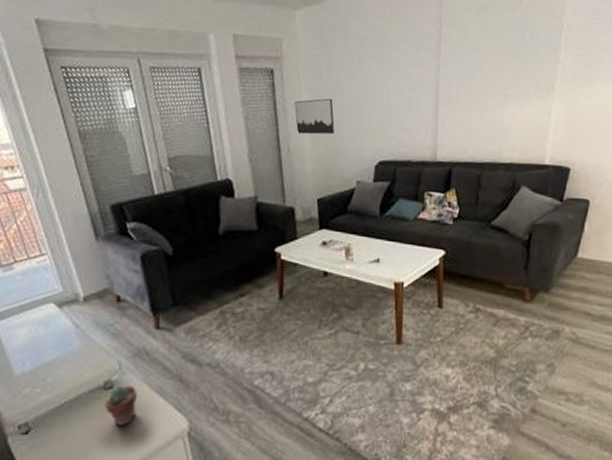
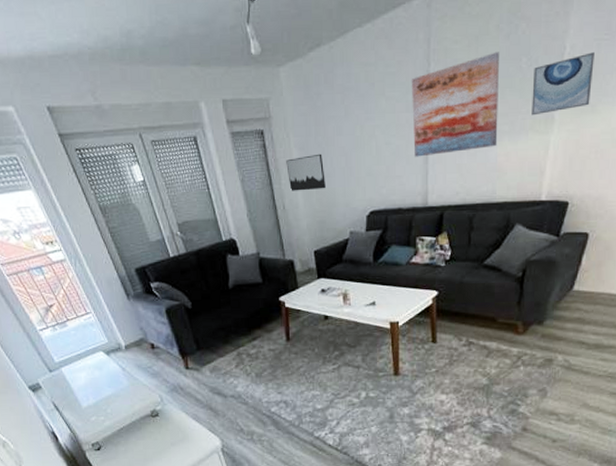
potted succulent: present [104,386,137,425] -> none [153,414,178,443]
wall art: none [423,22,505,112] -> present [411,52,499,157]
wall art: none [535,33,588,84] -> present [531,52,595,116]

